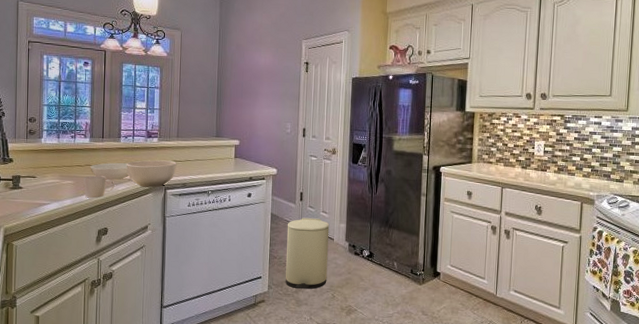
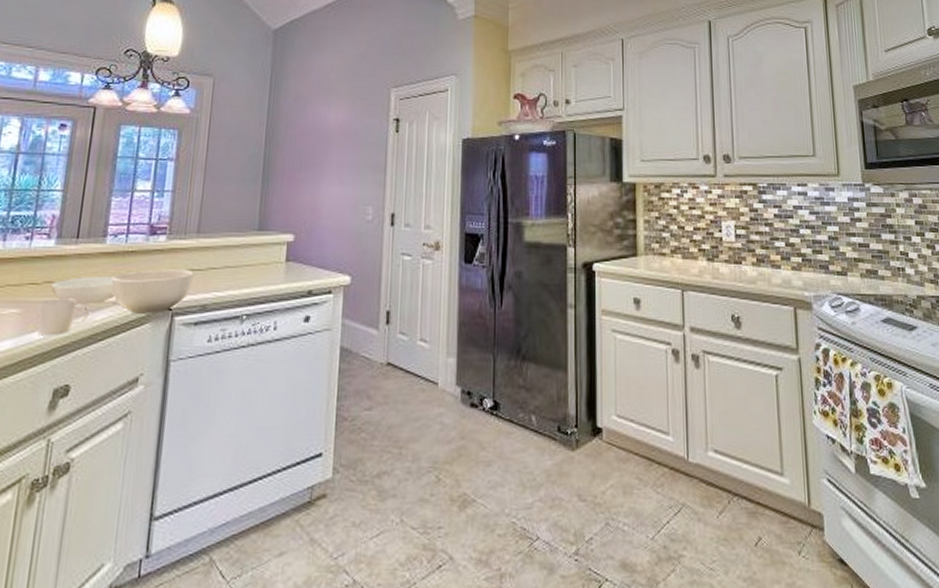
pedal bin: present [285,217,330,289] -> none [360,351,431,469]

